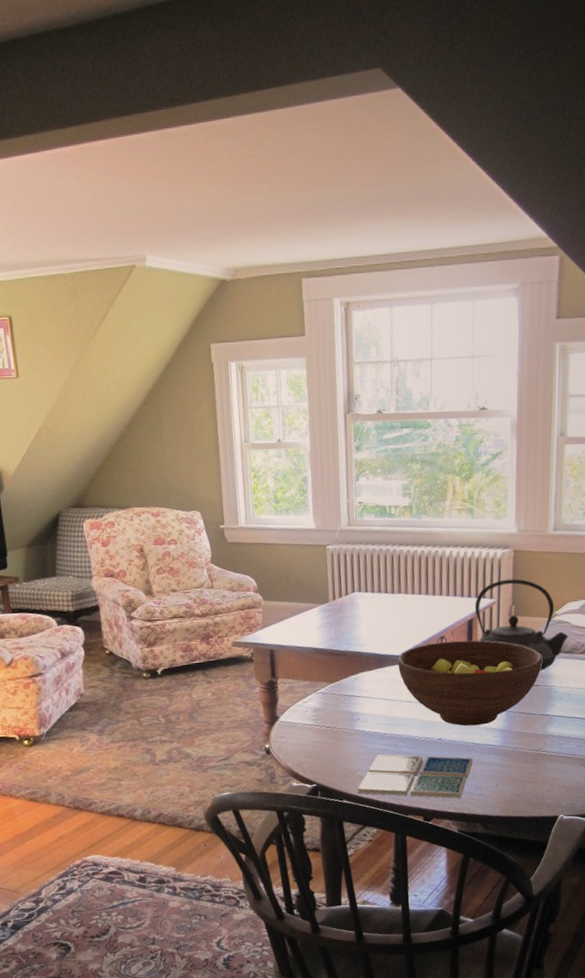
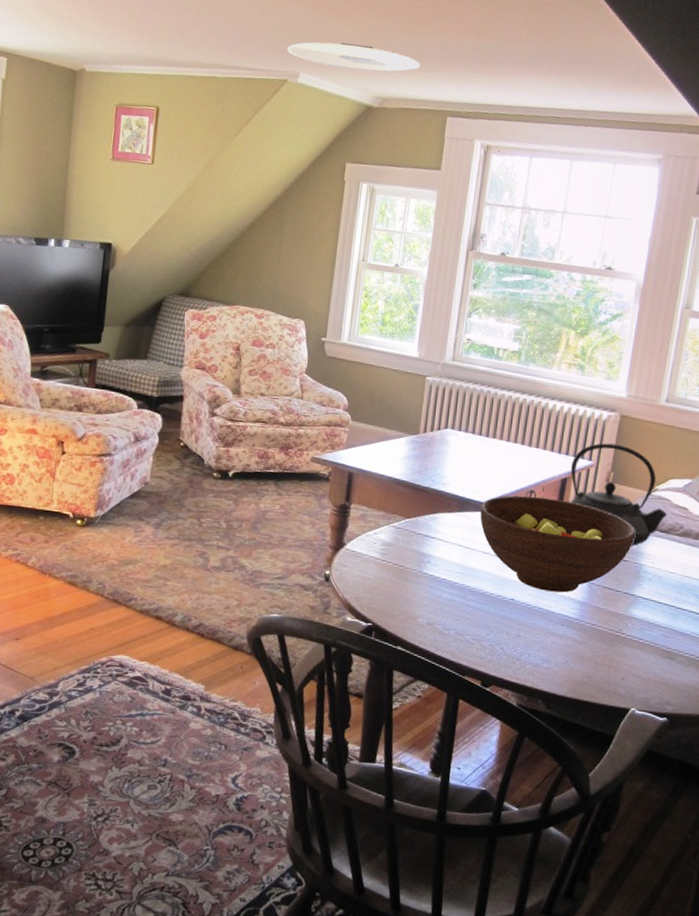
ceiling light: none [128,214,266,244] -> present [287,42,420,73]
drink coaster: present [357,754,473,799] -> none [414,604,546,668]

